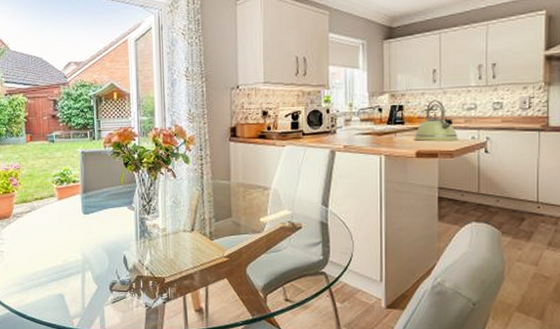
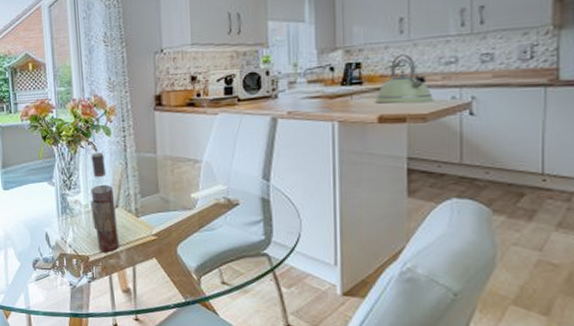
wine bottle: none [168,178,195,274] -> present [90,152,120,253]

